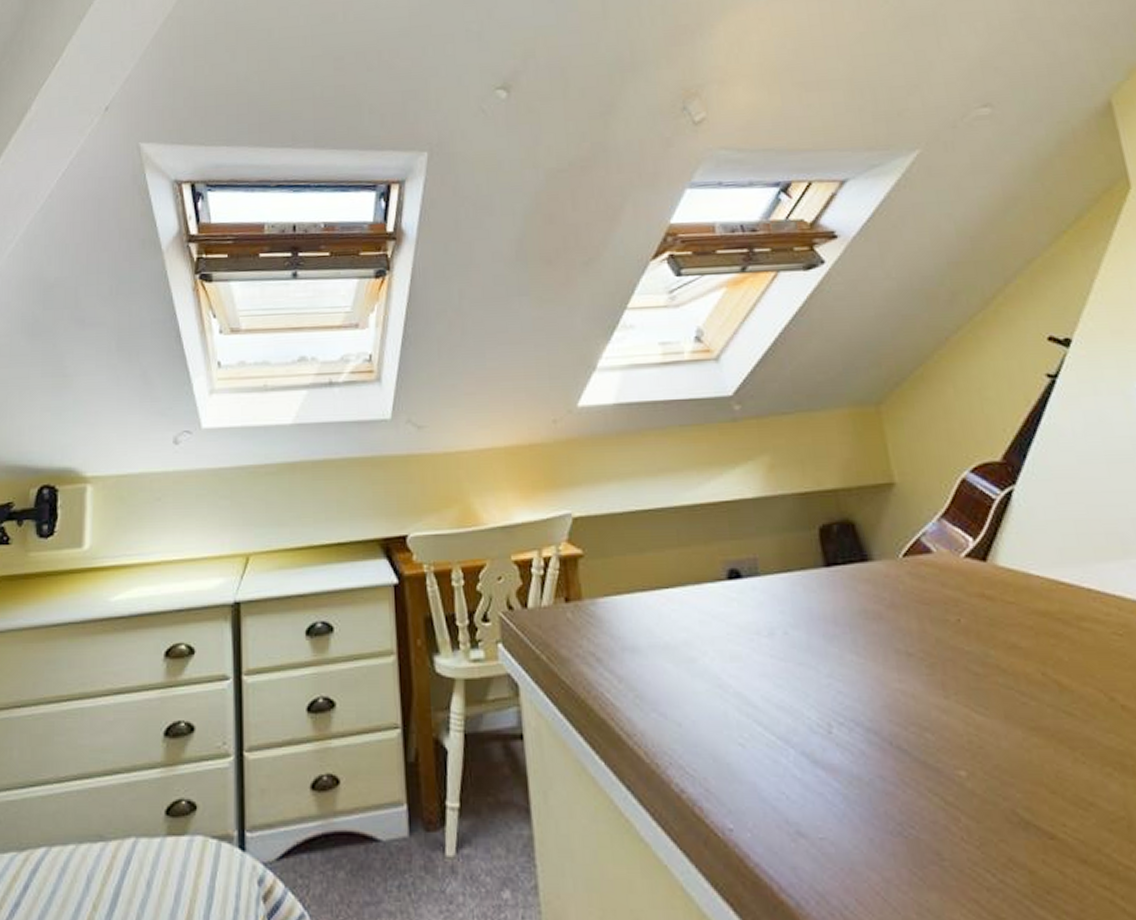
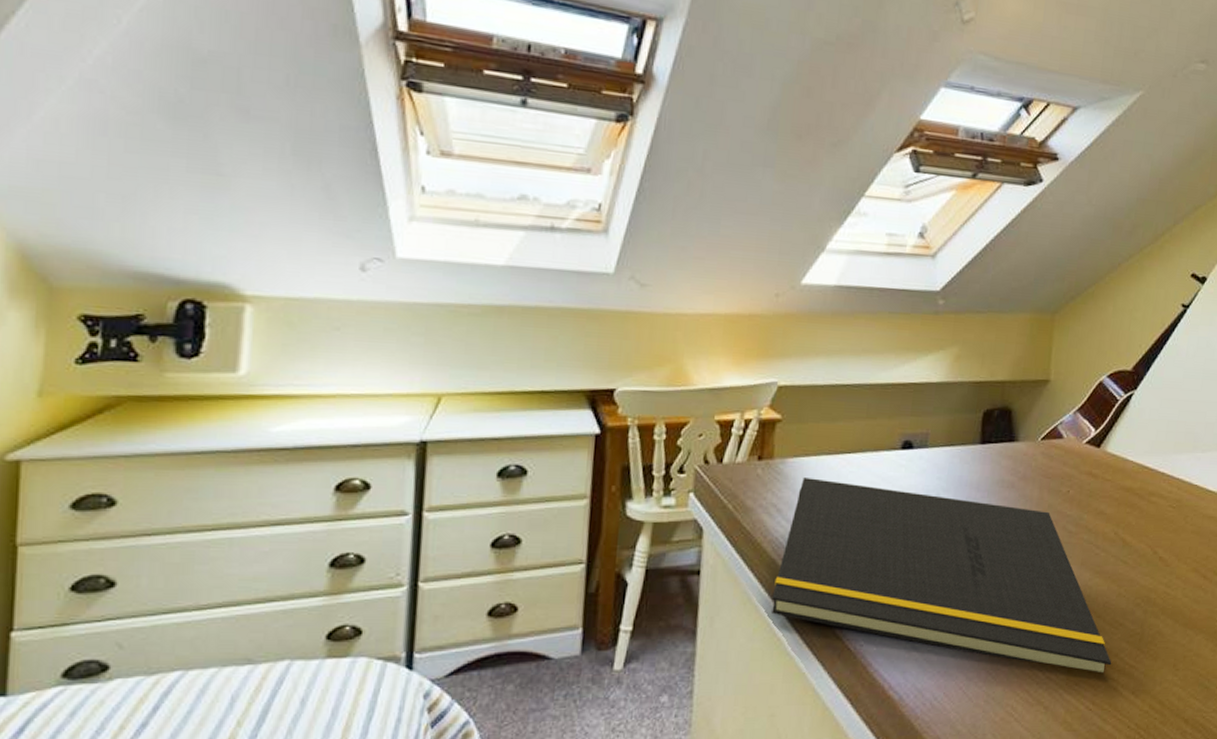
notepad: none [609,620,1095,877] -> present [772,478,1112,673]

